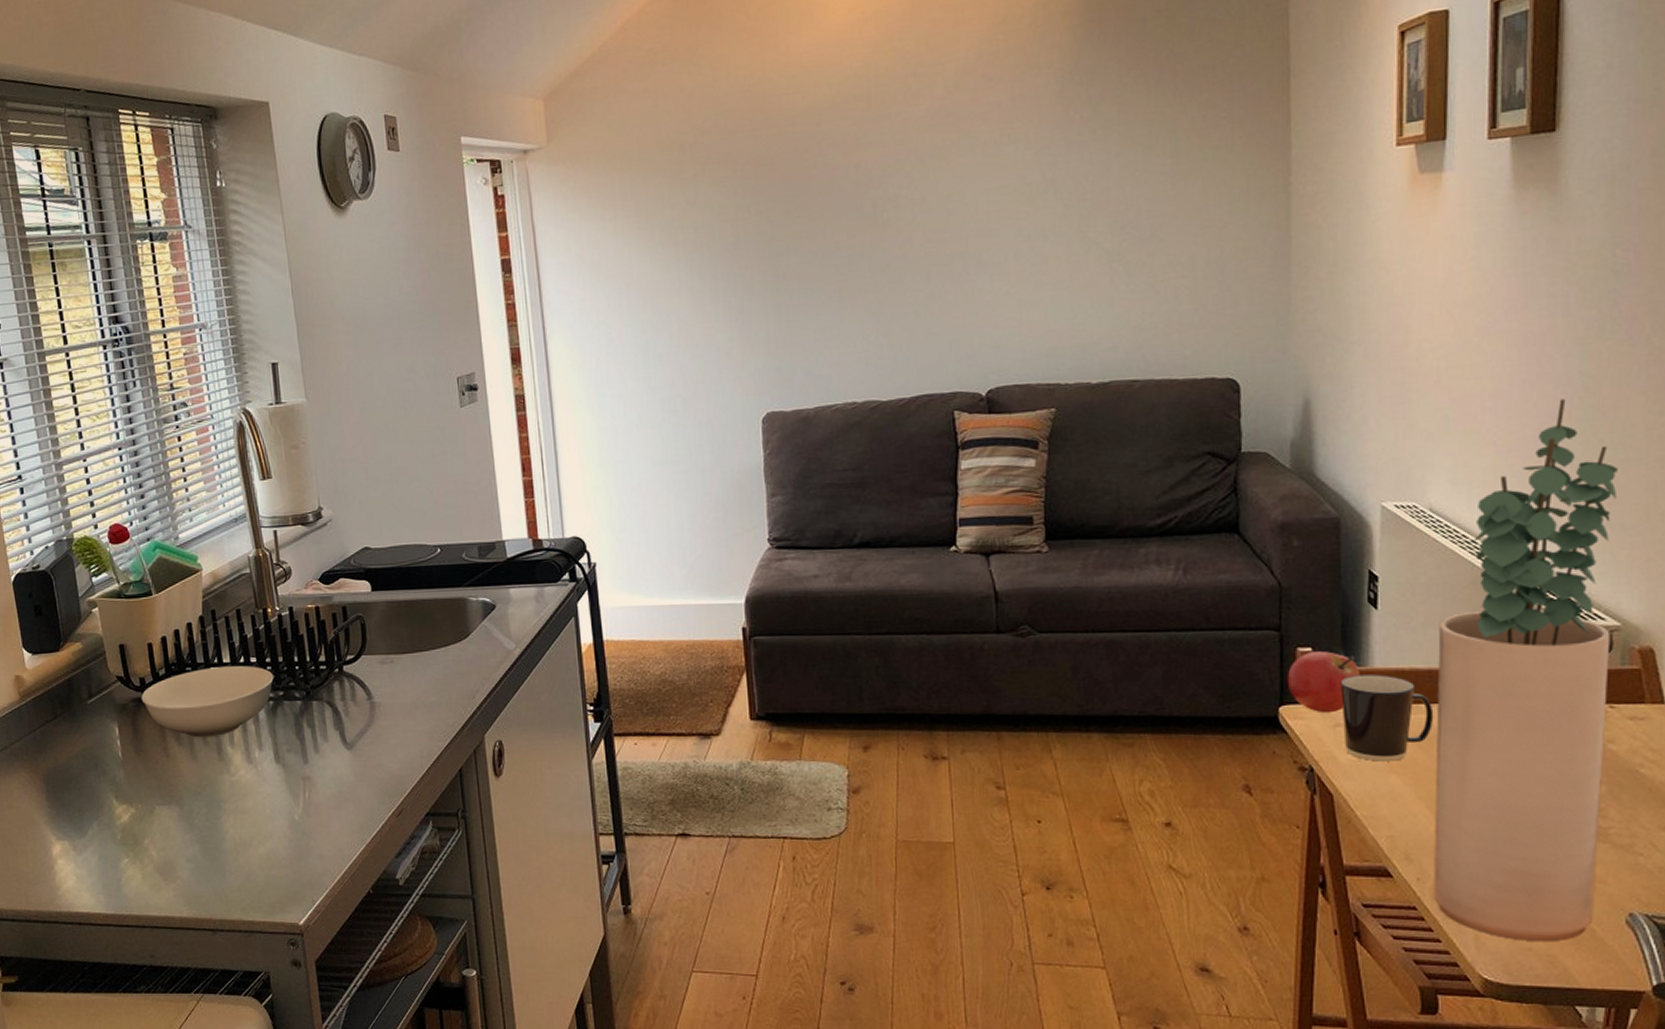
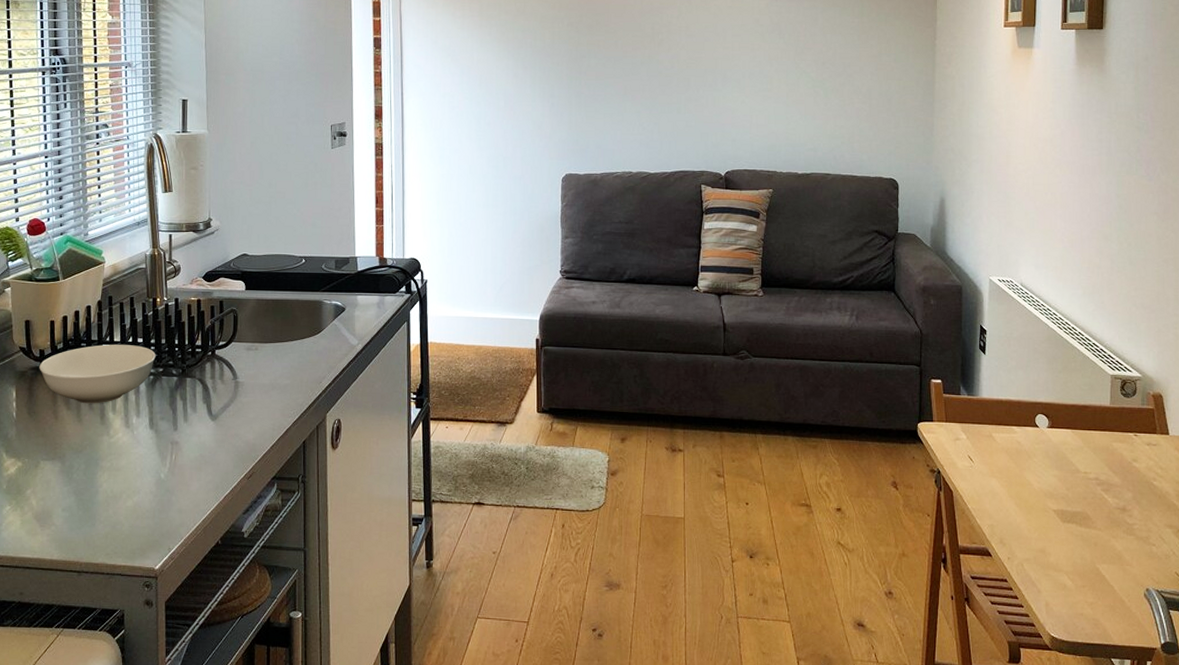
fruit: present [1286,651,1361,714] -> none [924,383,973,430]
mug: present [1340,674,1434,762] -> none [960,402,1021,468]
vase: present [1432,398,1617,942] -> none [1018,213,1140,609]

